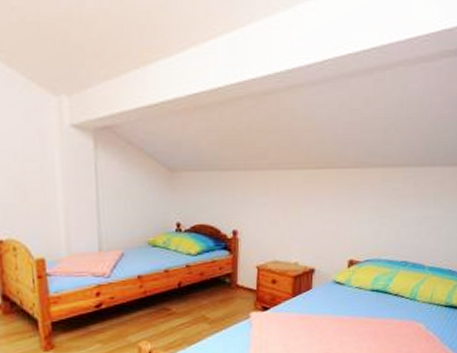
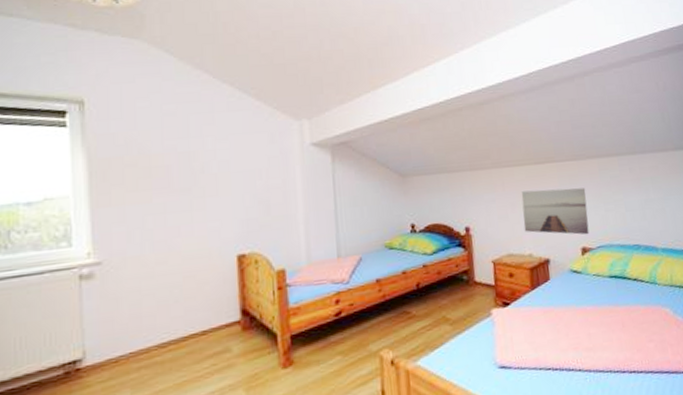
wall art: none [293,197,364,248] -> present [521,188,589,235]

